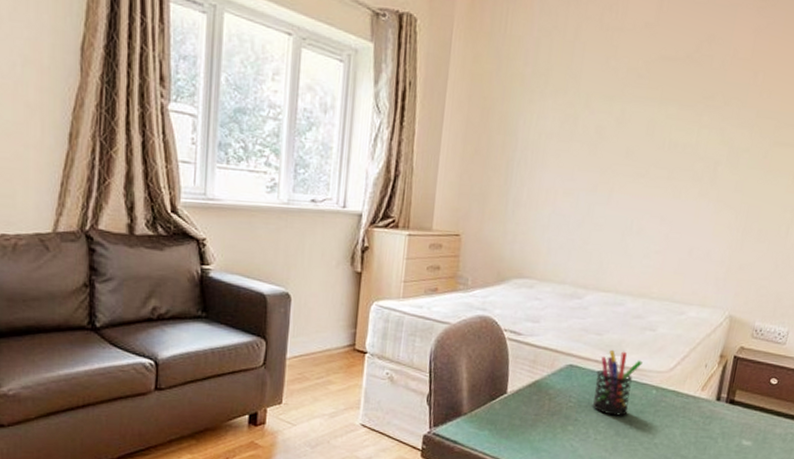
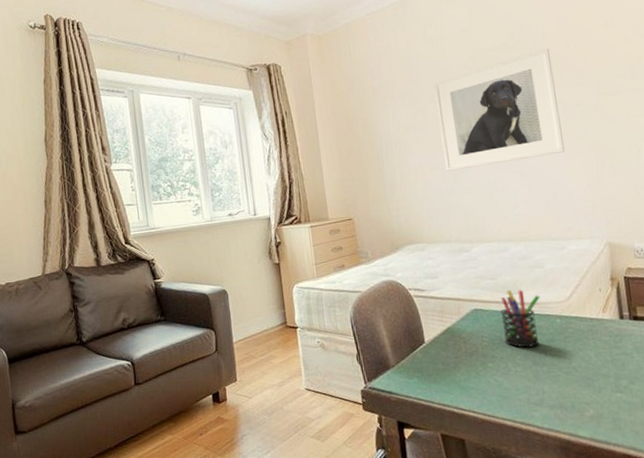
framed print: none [580,72,735,204] -> present [433,48,565,171]

